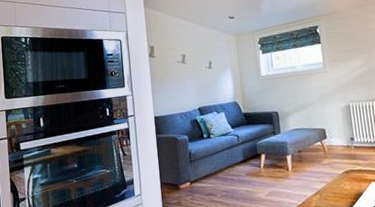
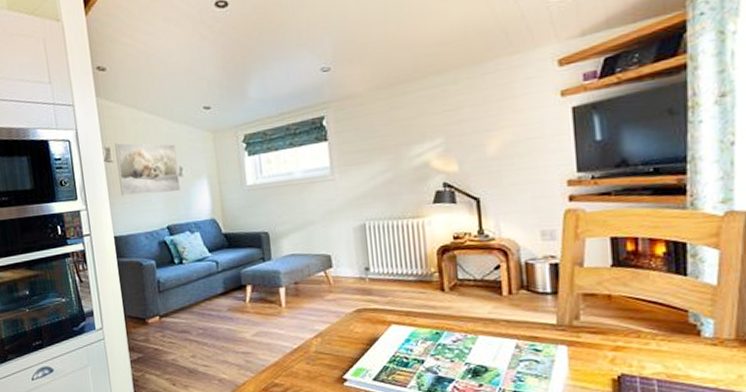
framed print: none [158,42,210,84] -> present [115,142,181,196]

